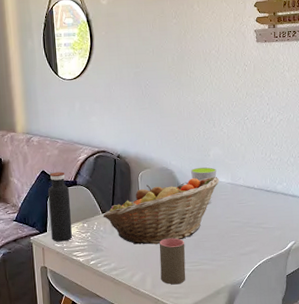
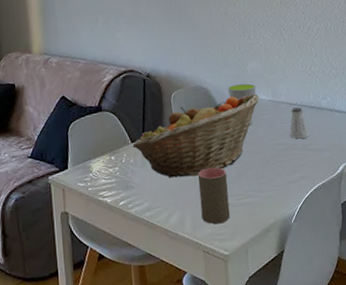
water bottle: present [48,171,72,242] -> none [69,96,98,181]
saltshaker: none [244,190,264,218] -> present [289,107,310,139]

